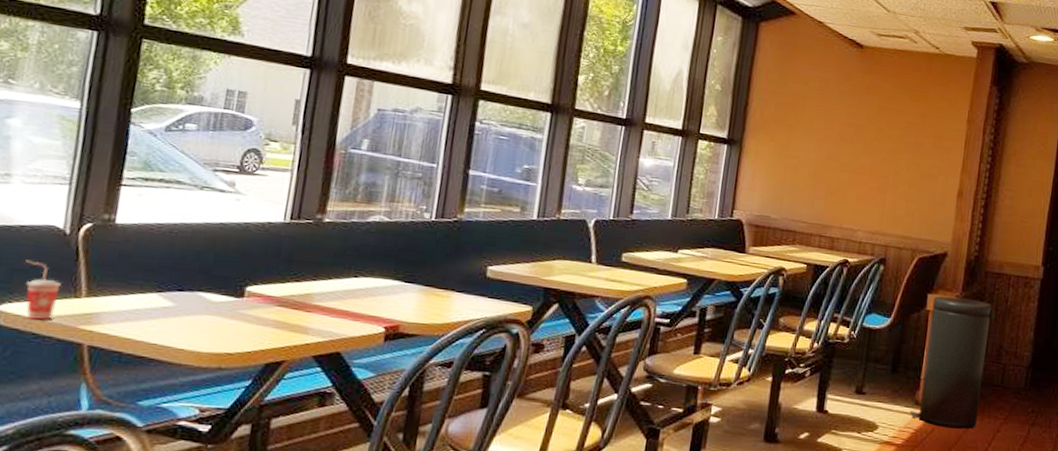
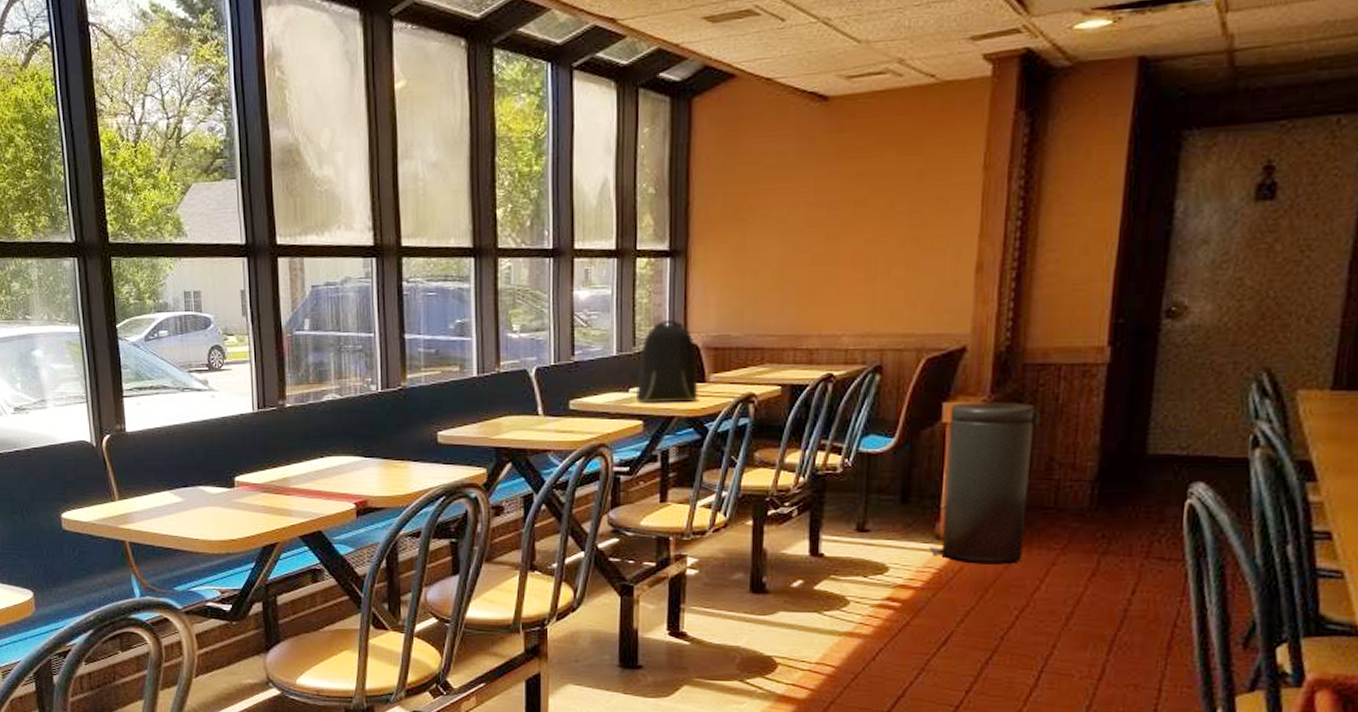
beverage cup: present [25,260,61,321] -> none [71,473,100,524]
backpack: none [684,196,741,269] -> present [636,320,699,403]

